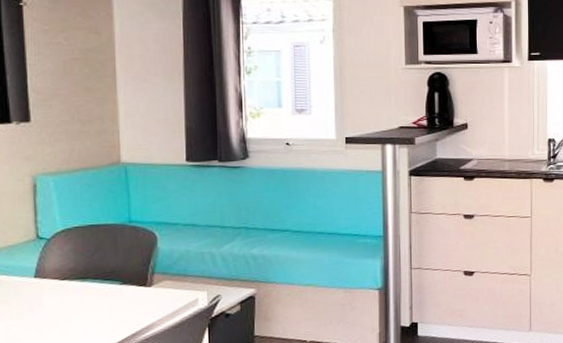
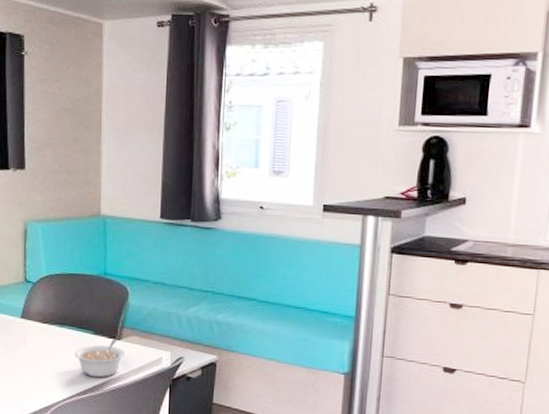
legume: none [101,286,158,329] -> present [75,339,125,378]

